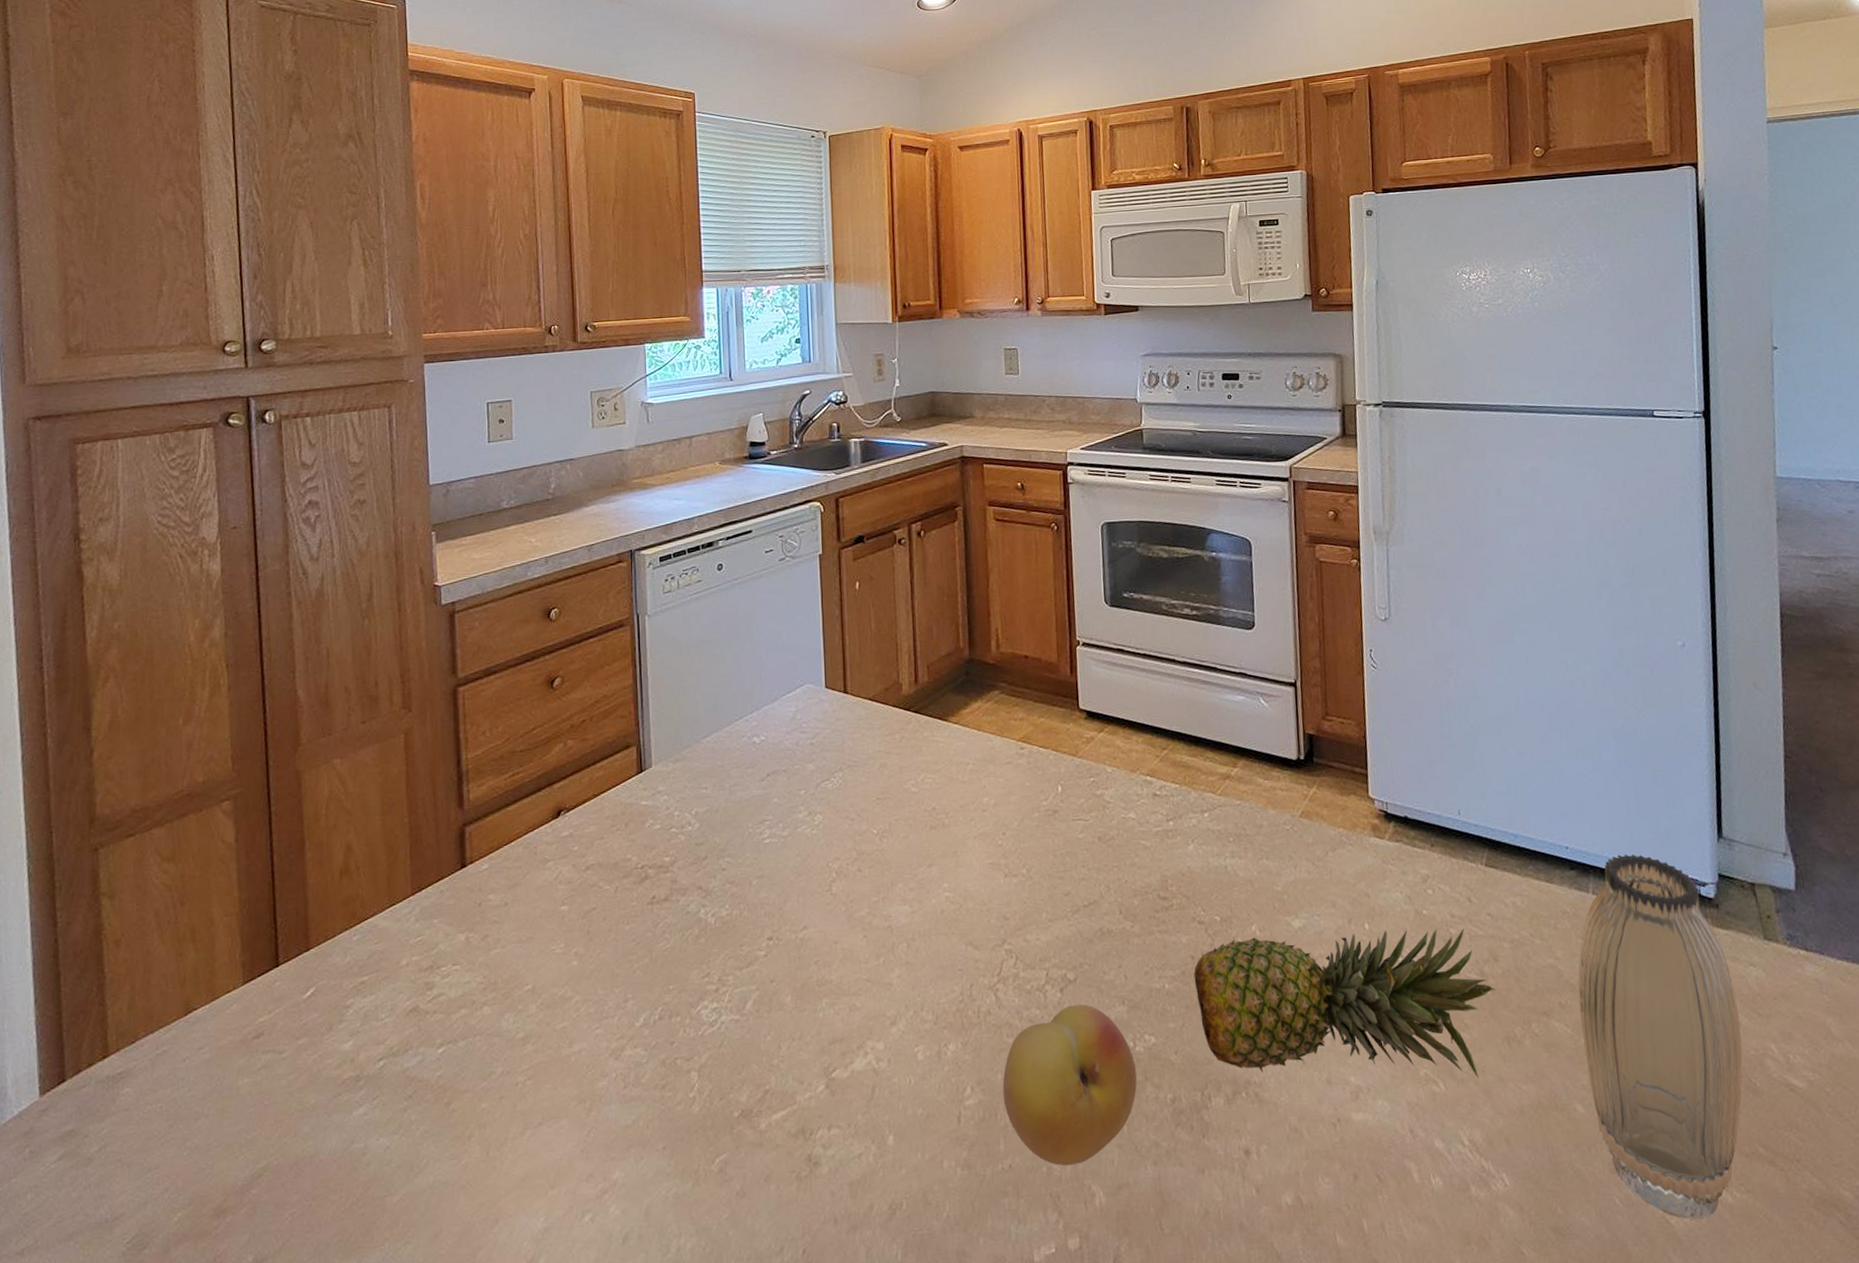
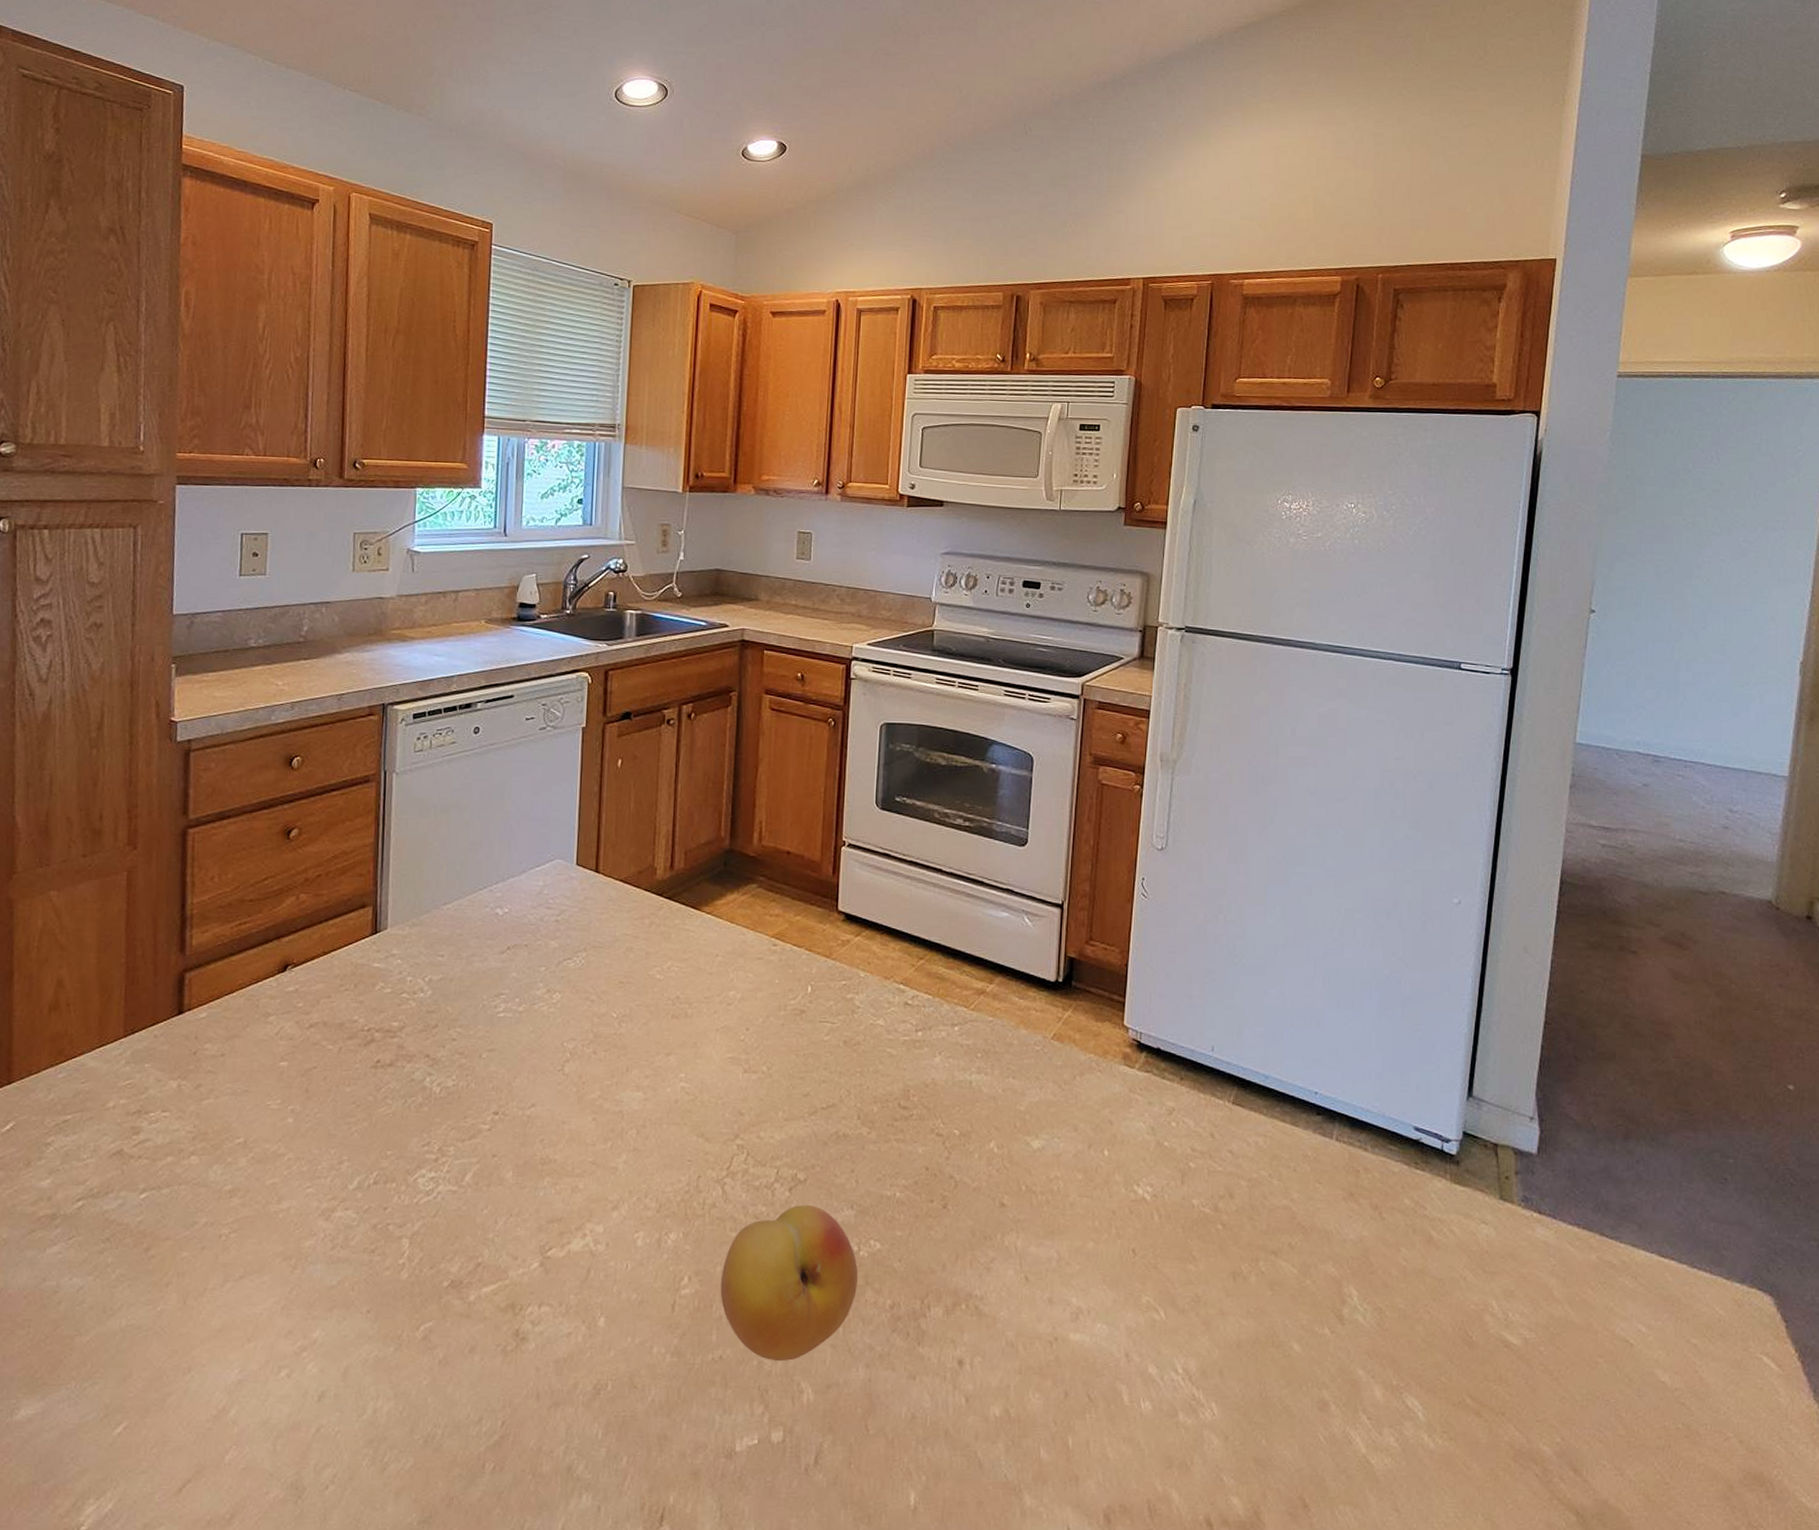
fruit: present [1194,928,1496,1078] -> none [926,1153,1228,1310]
vase: present [1577,854,1743,1220] -> none [1308,1104,1464,1462]

